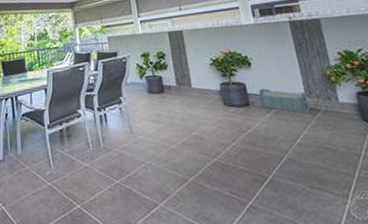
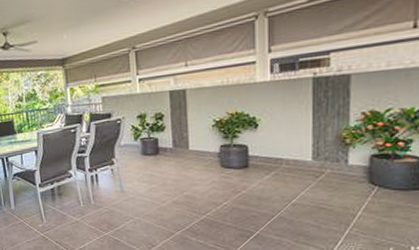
storage bin: present [253,88,312,113] -> none [252,150,316,175]

